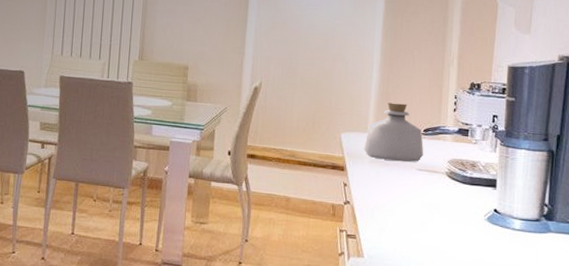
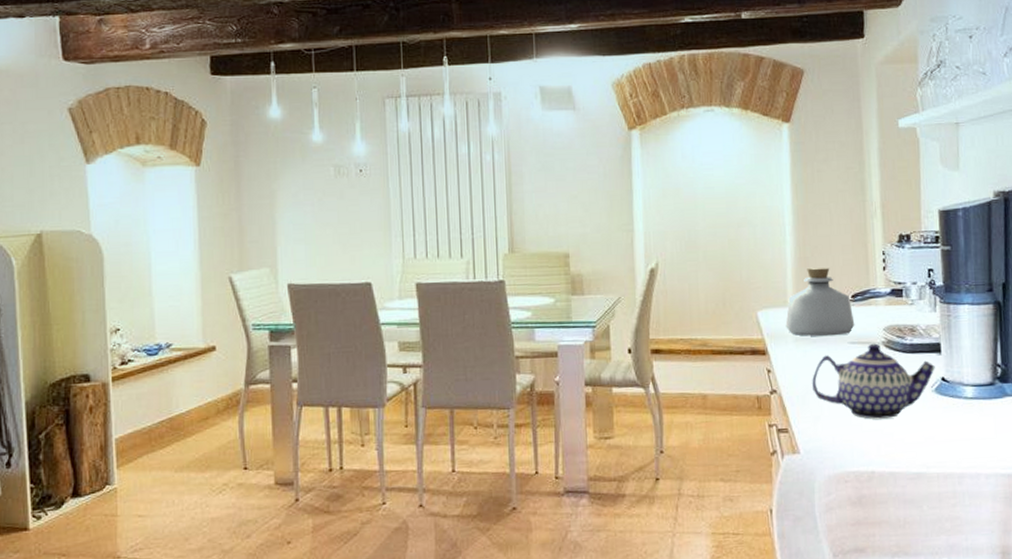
teapot: none [381,172,490,238] -> present [812,343,935,419]

